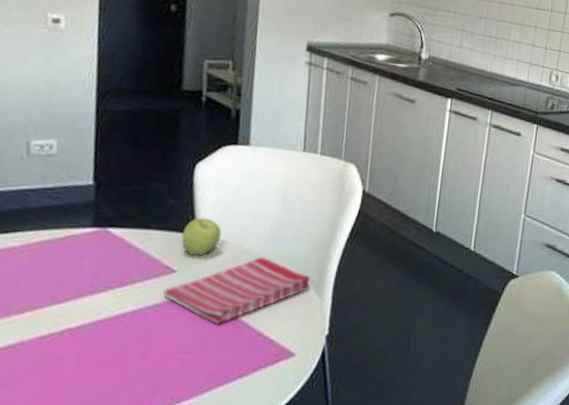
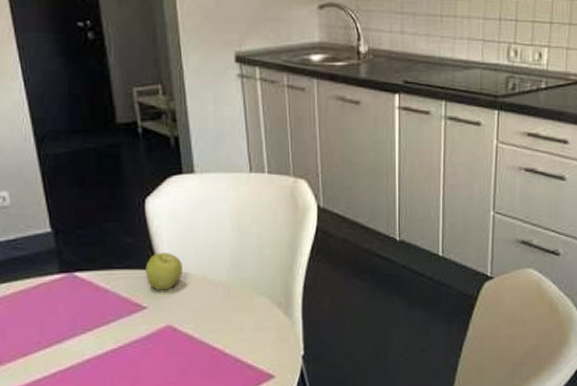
dish towel: present [162,256,311,325] -> none [137,284,279,355]

